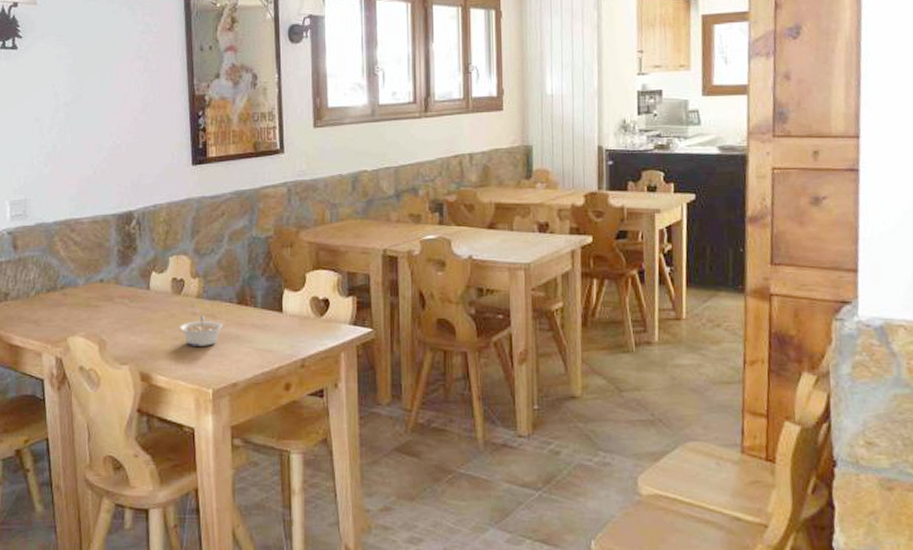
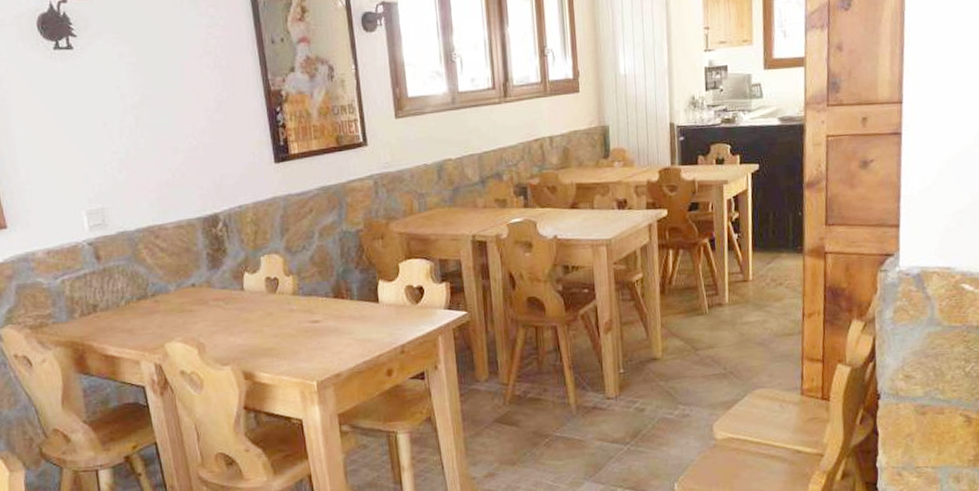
legume: present [180,316,222,346] -> none [278,312,321,342]

